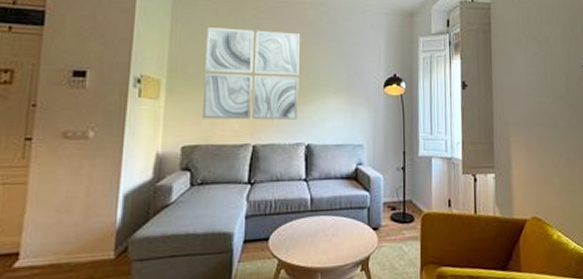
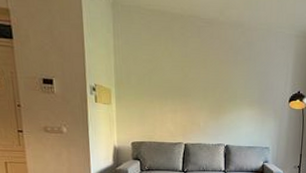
wall art: present [202,27,301,120] -> none [143,44,222,125]

